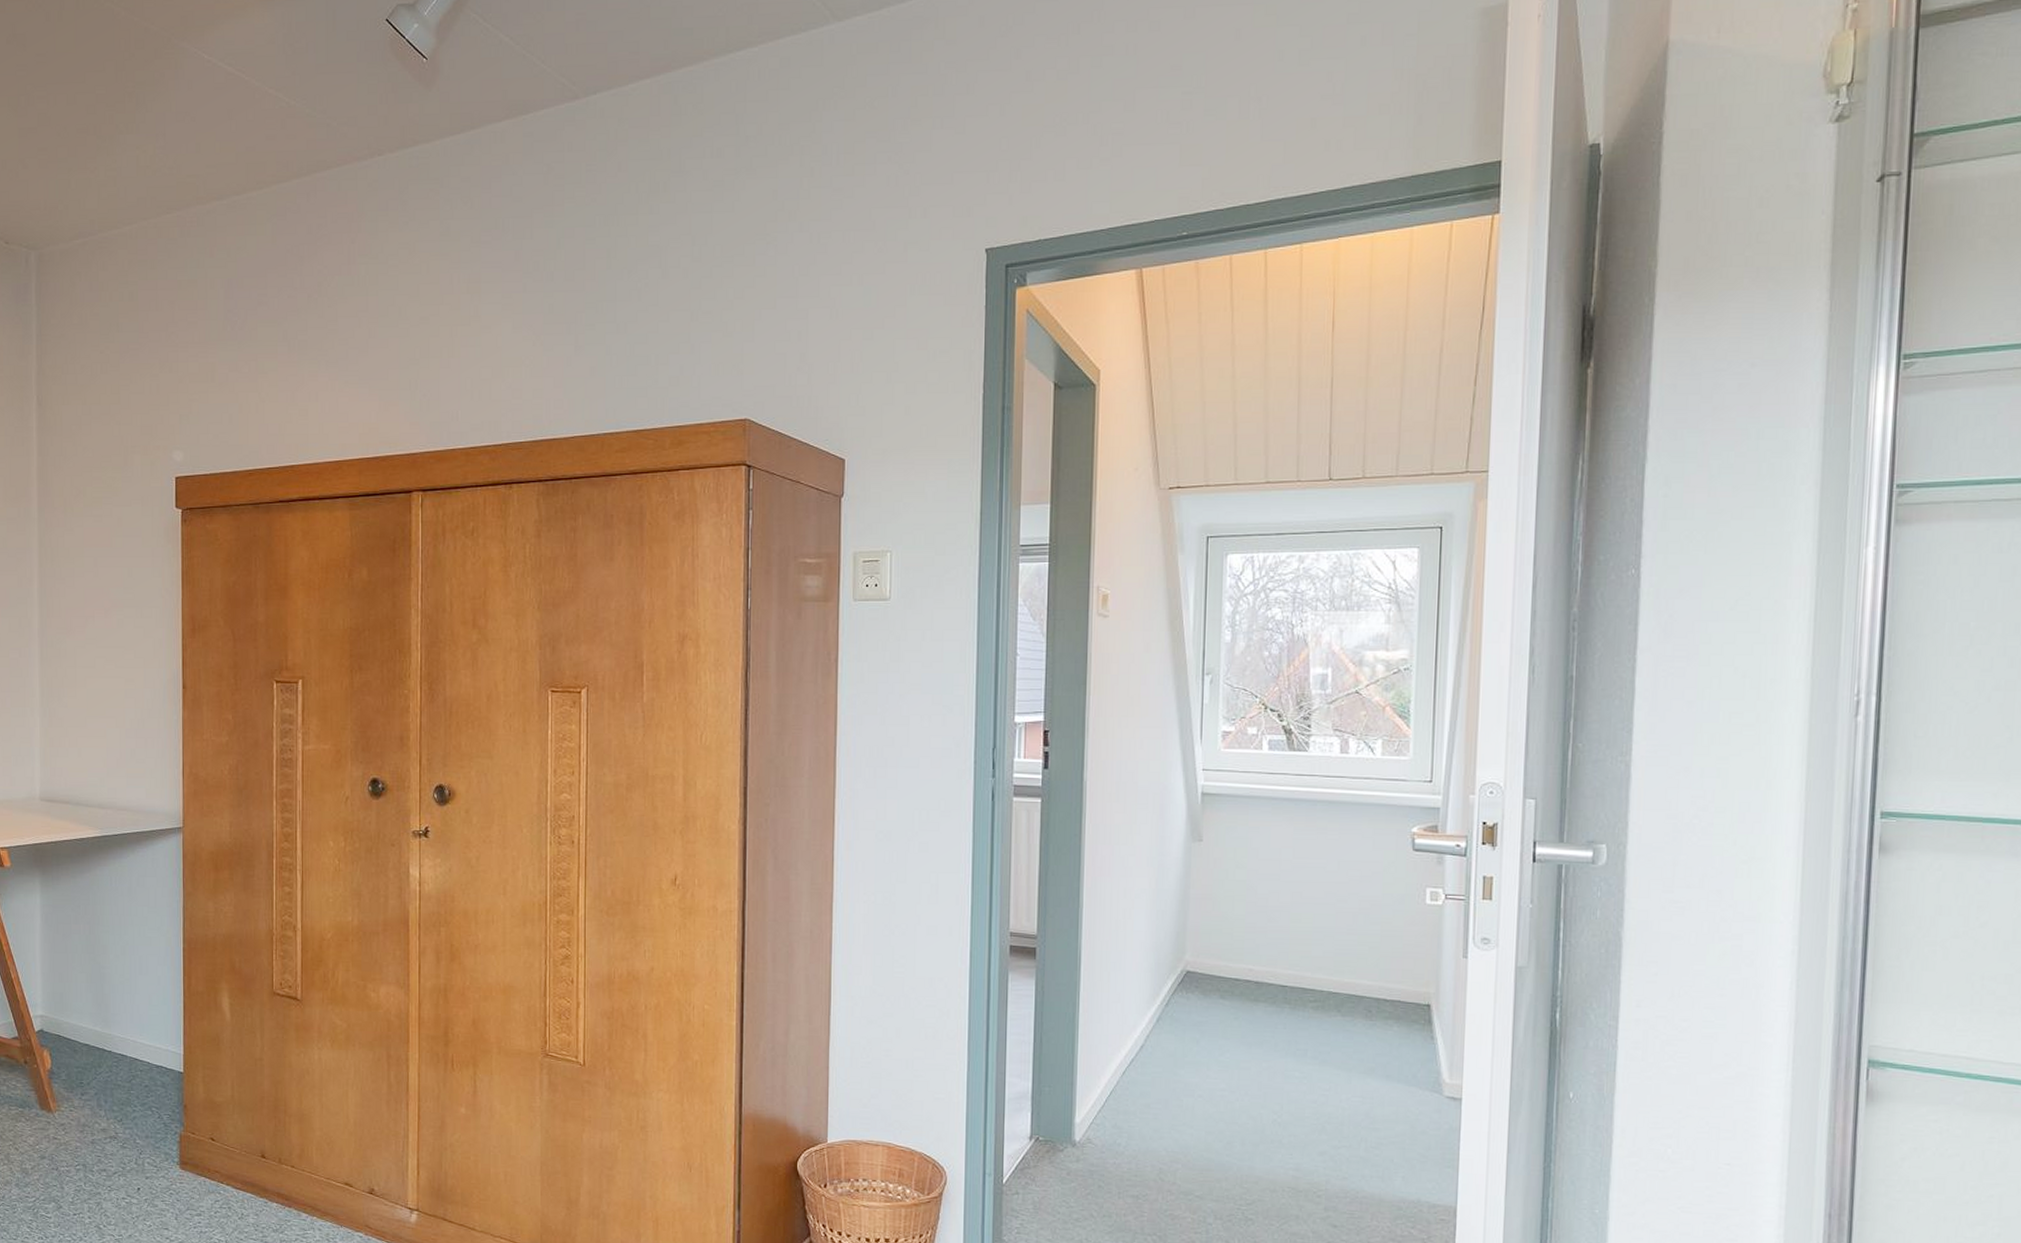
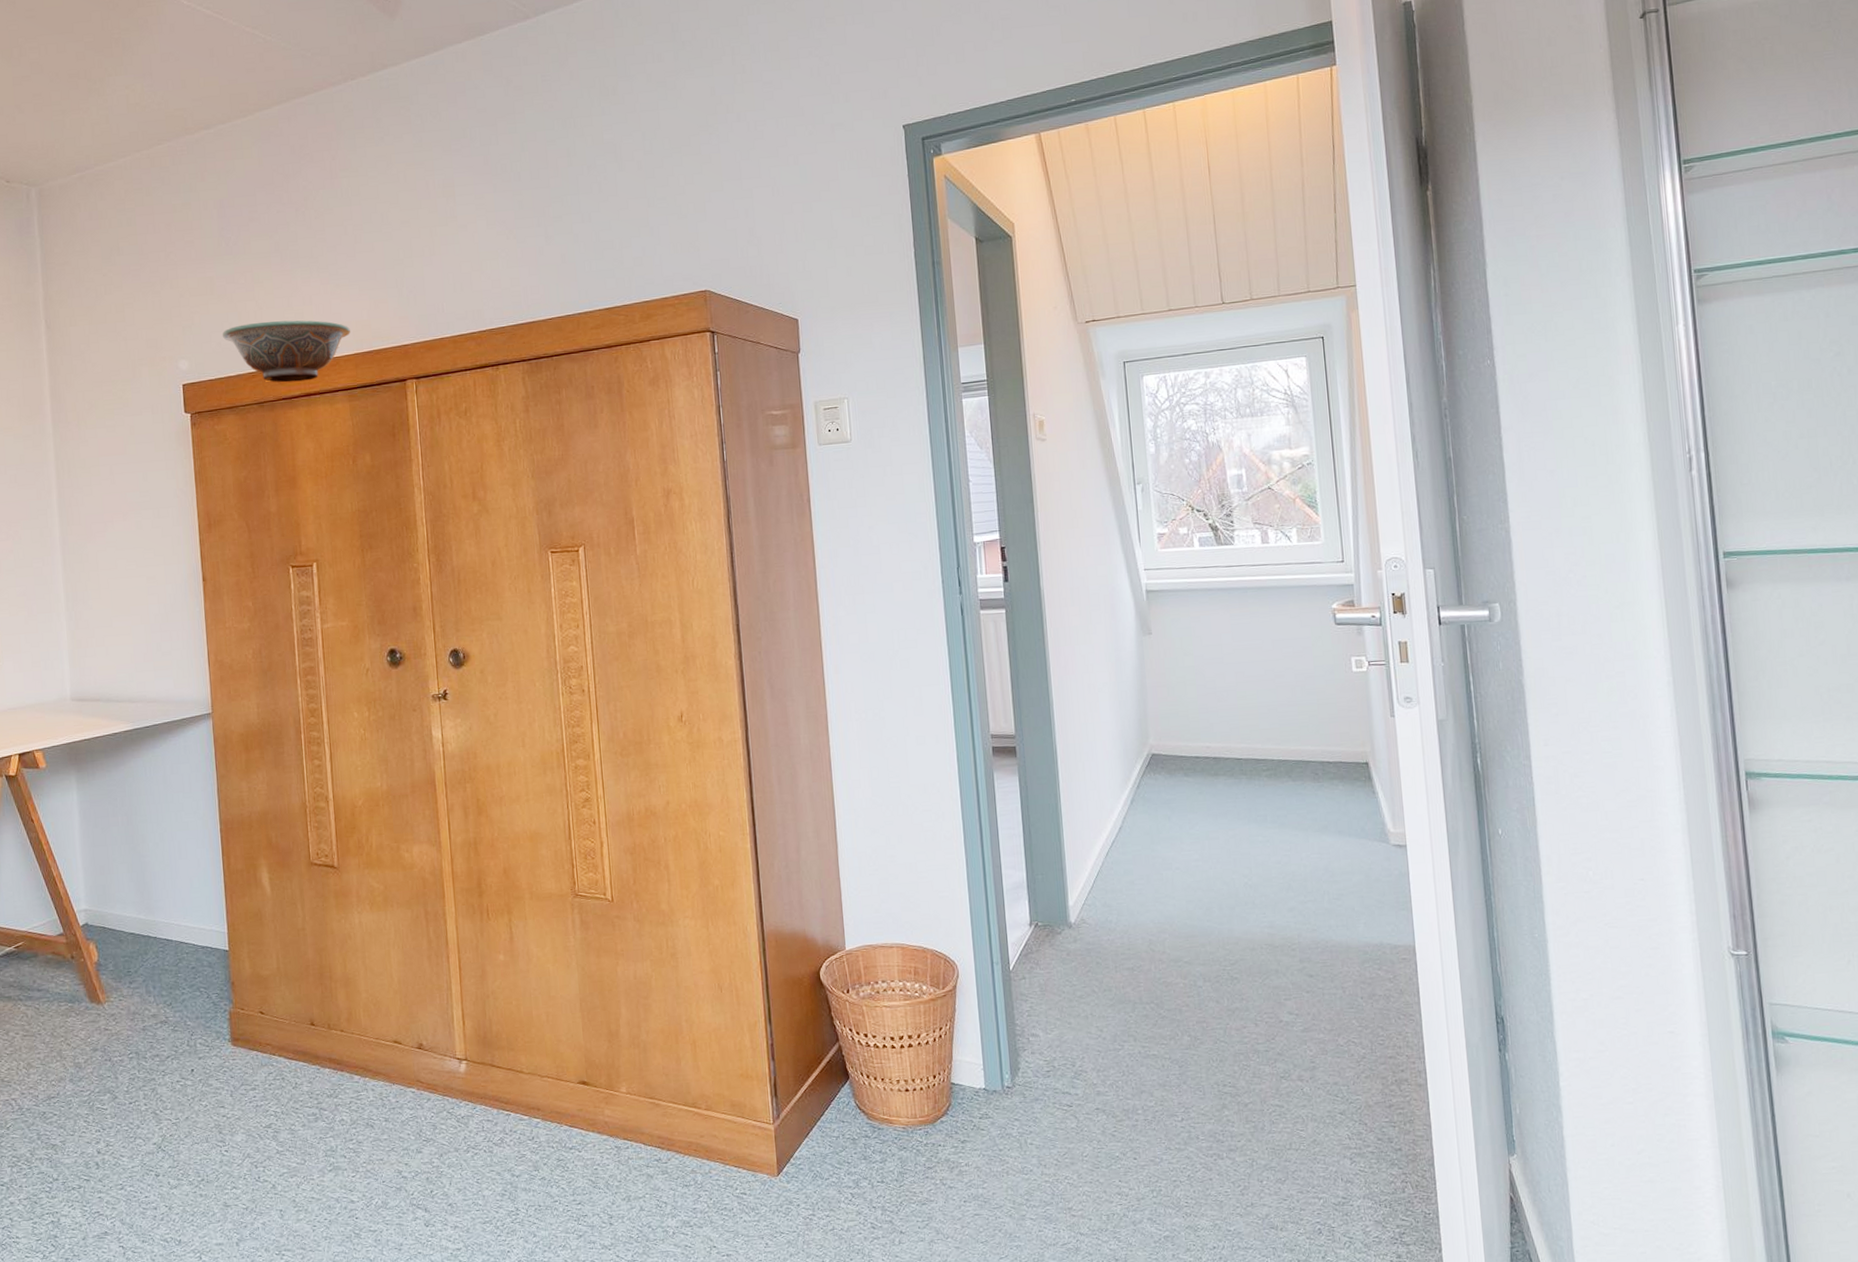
decorative bowl: none [220,416,357,484] -> present [222,320,351,383]

